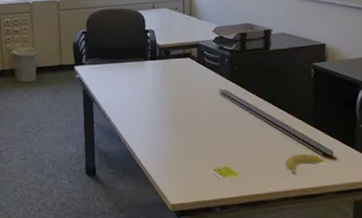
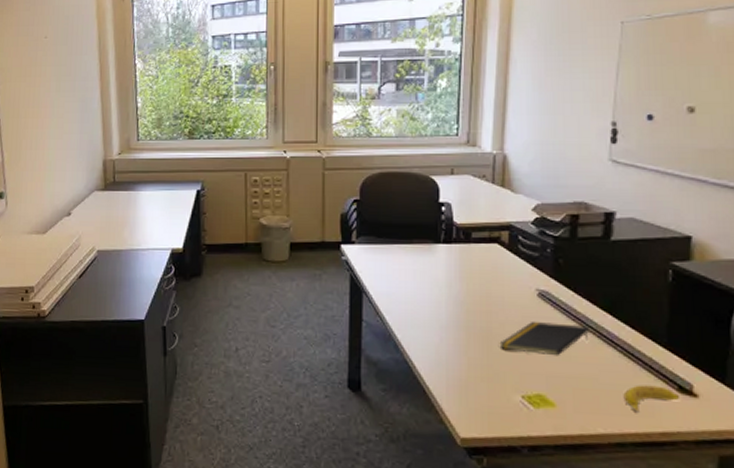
notepad: none [195,113,258,138] -> present [499,322,589,356]

